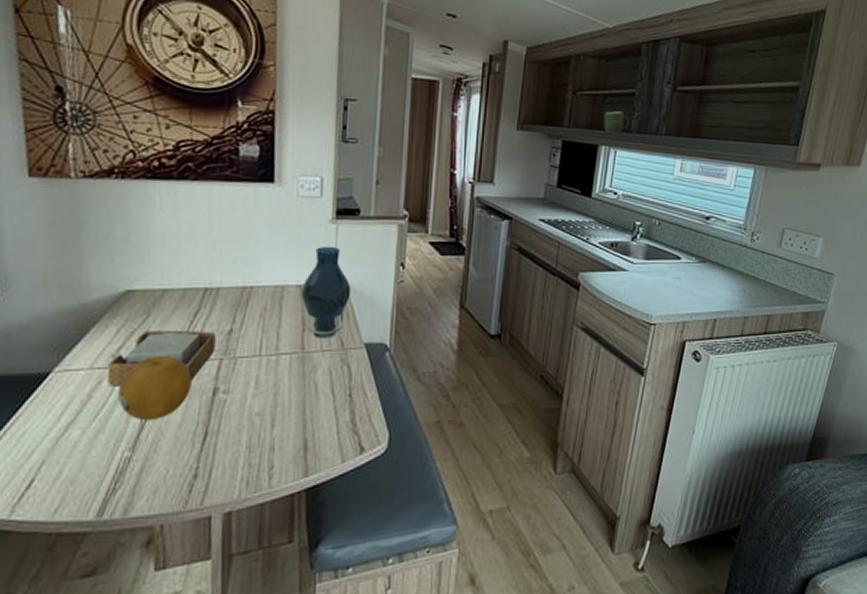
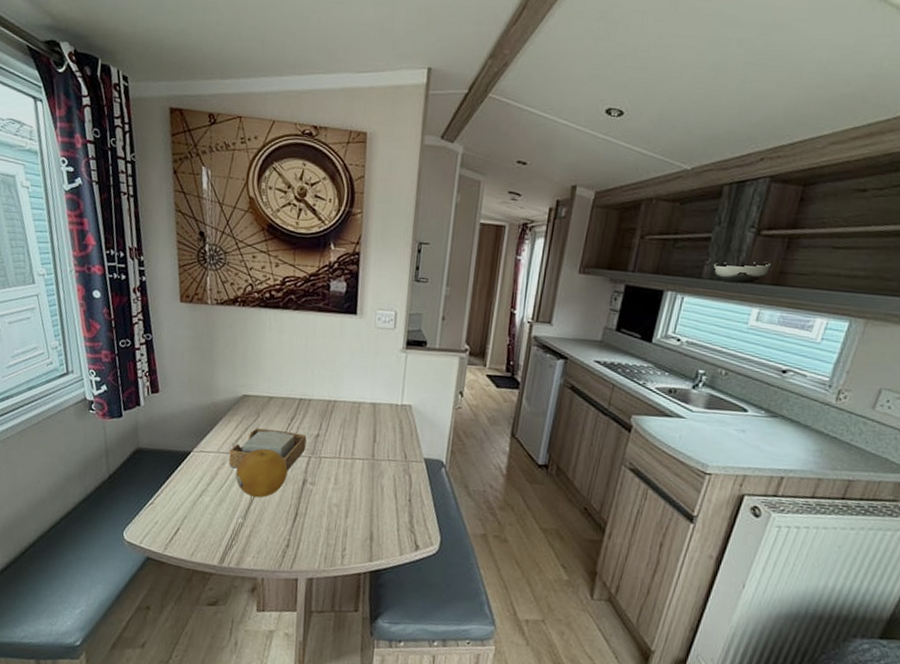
vase: present [301,246,351,338] -> none [374,371,415,451]
mug: present [604,111,629,134] -> none [672,256,701,280]
bowl: none [639,116,688,137] -> present [713,262,772,284]

